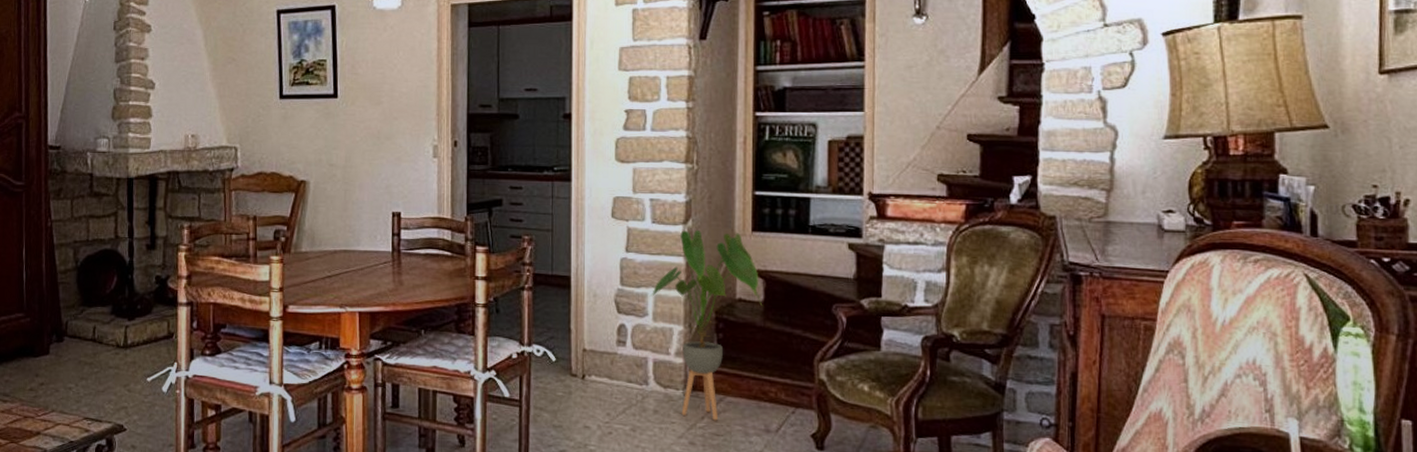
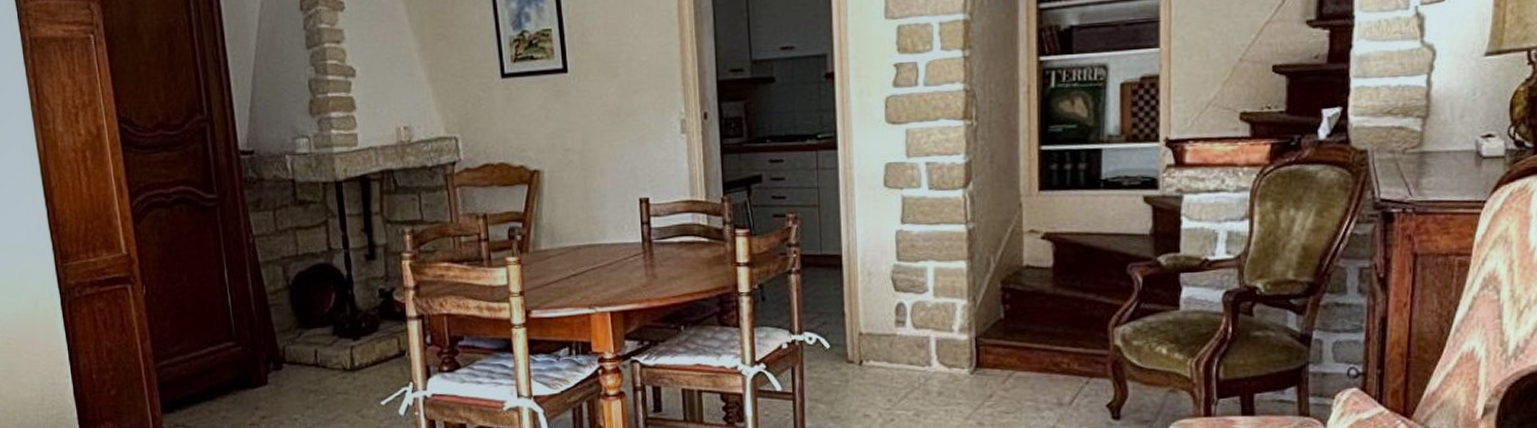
house plant: present [649,229,762,421] -> none [929,193,1051,398]

